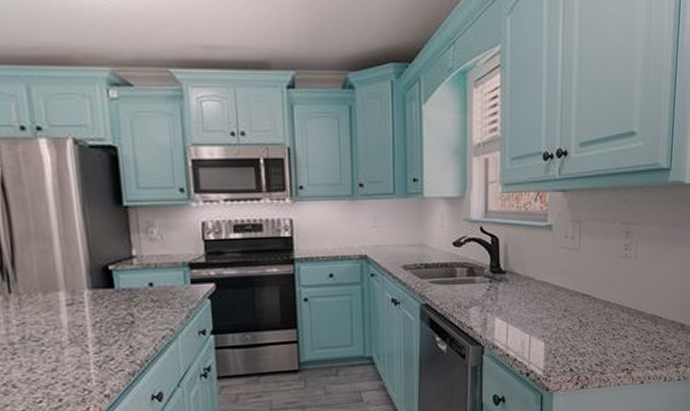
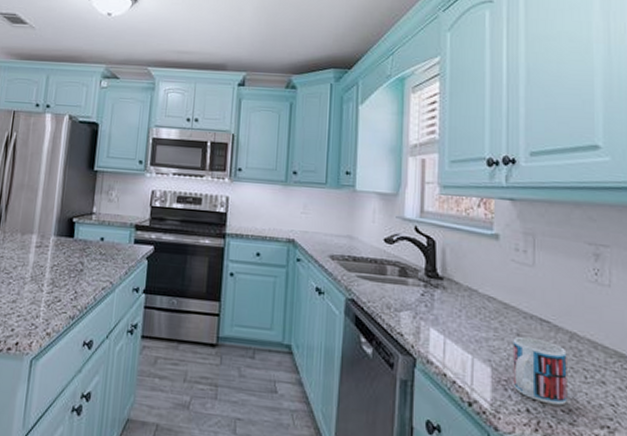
mug: none [560,311,601,362] -> present [513,337,567,406]

